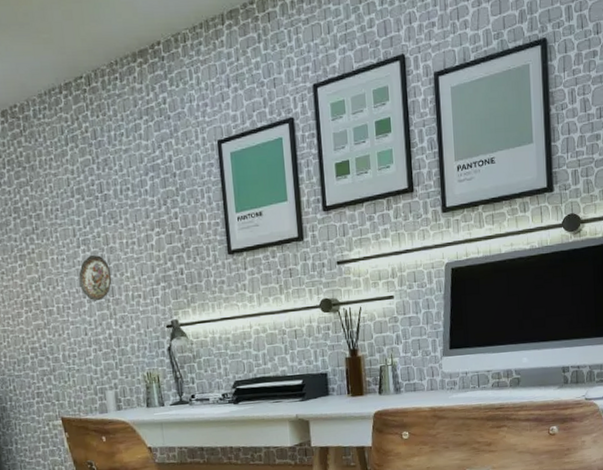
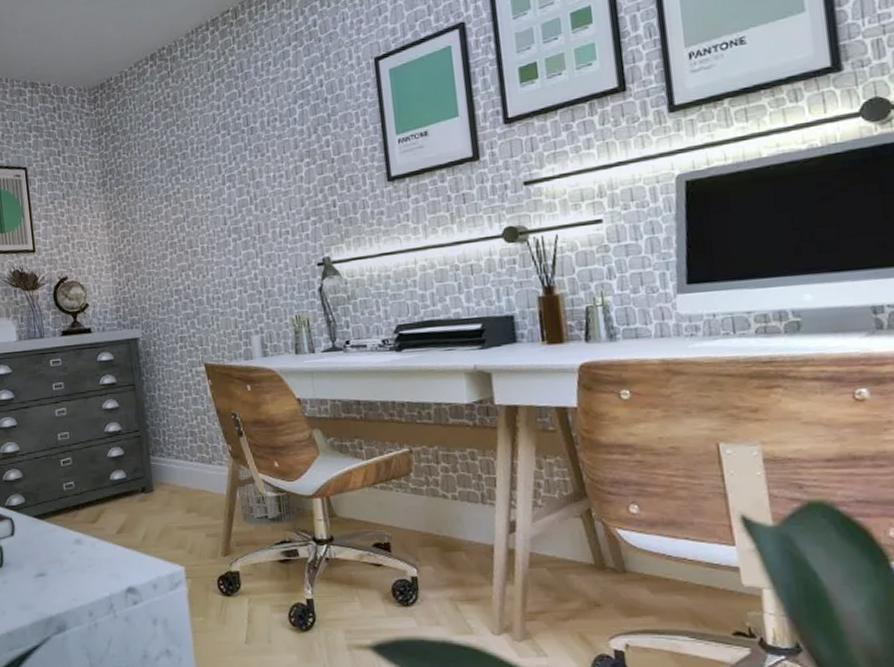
decorative plate: present [78,254,112,301] -> none [223,191,258,240]

